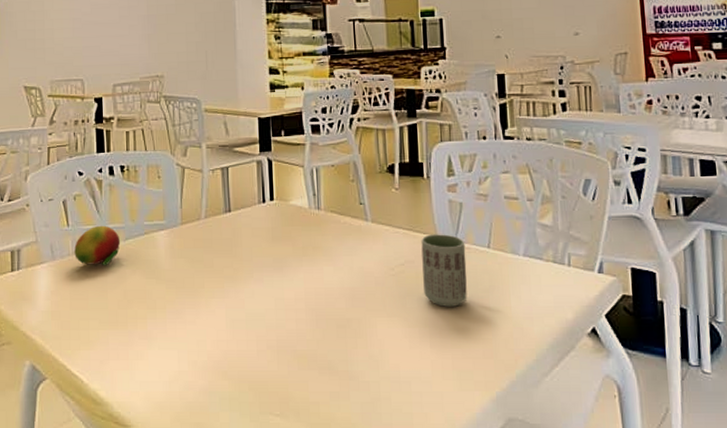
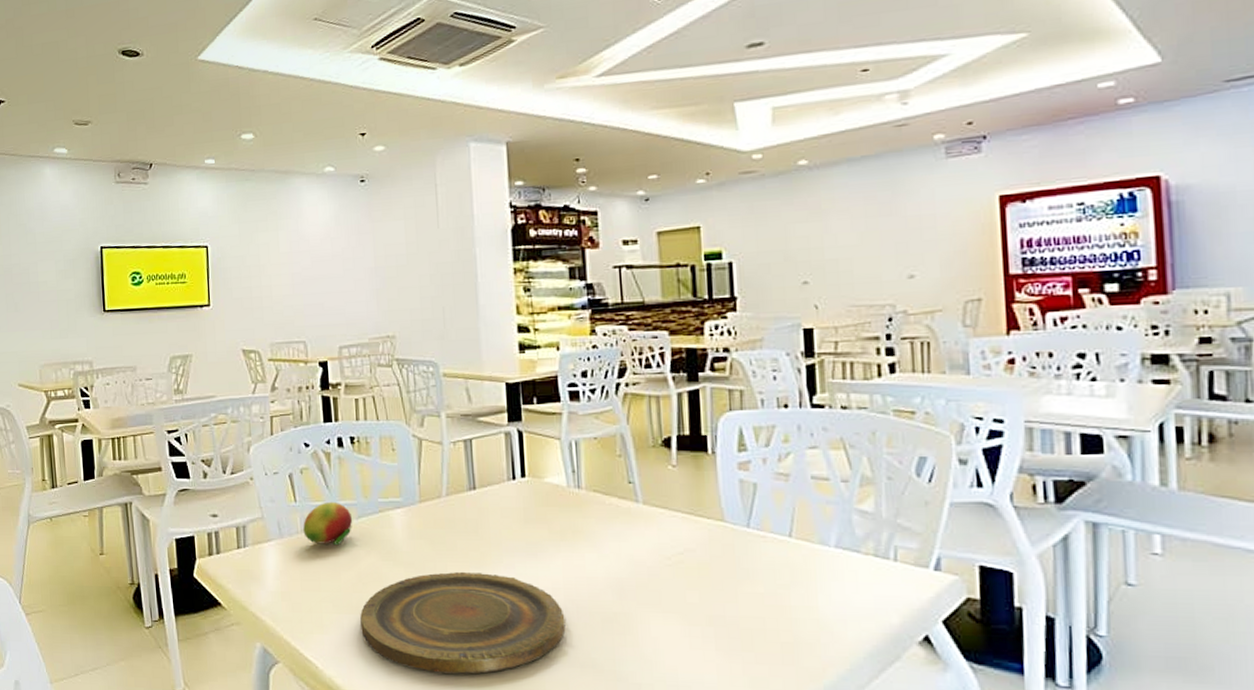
plate: none [124,286,306,381] -> present [360,571,566,674]
cup: present [421,234,467,307] -> none [704,519,763,604]

